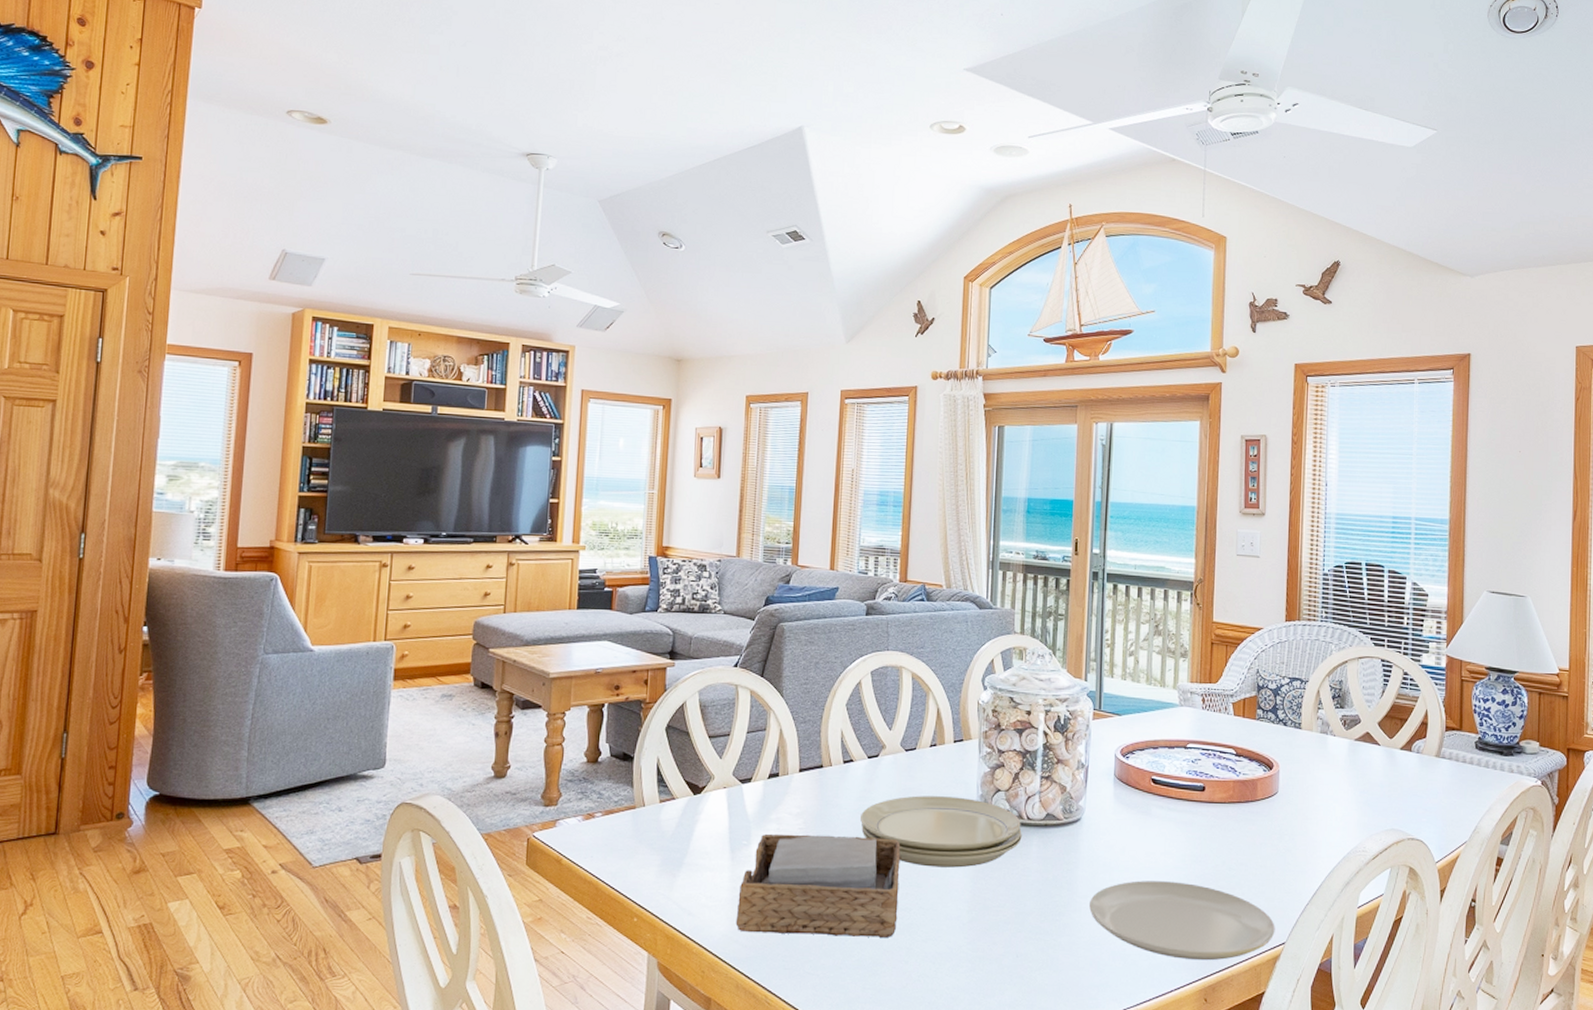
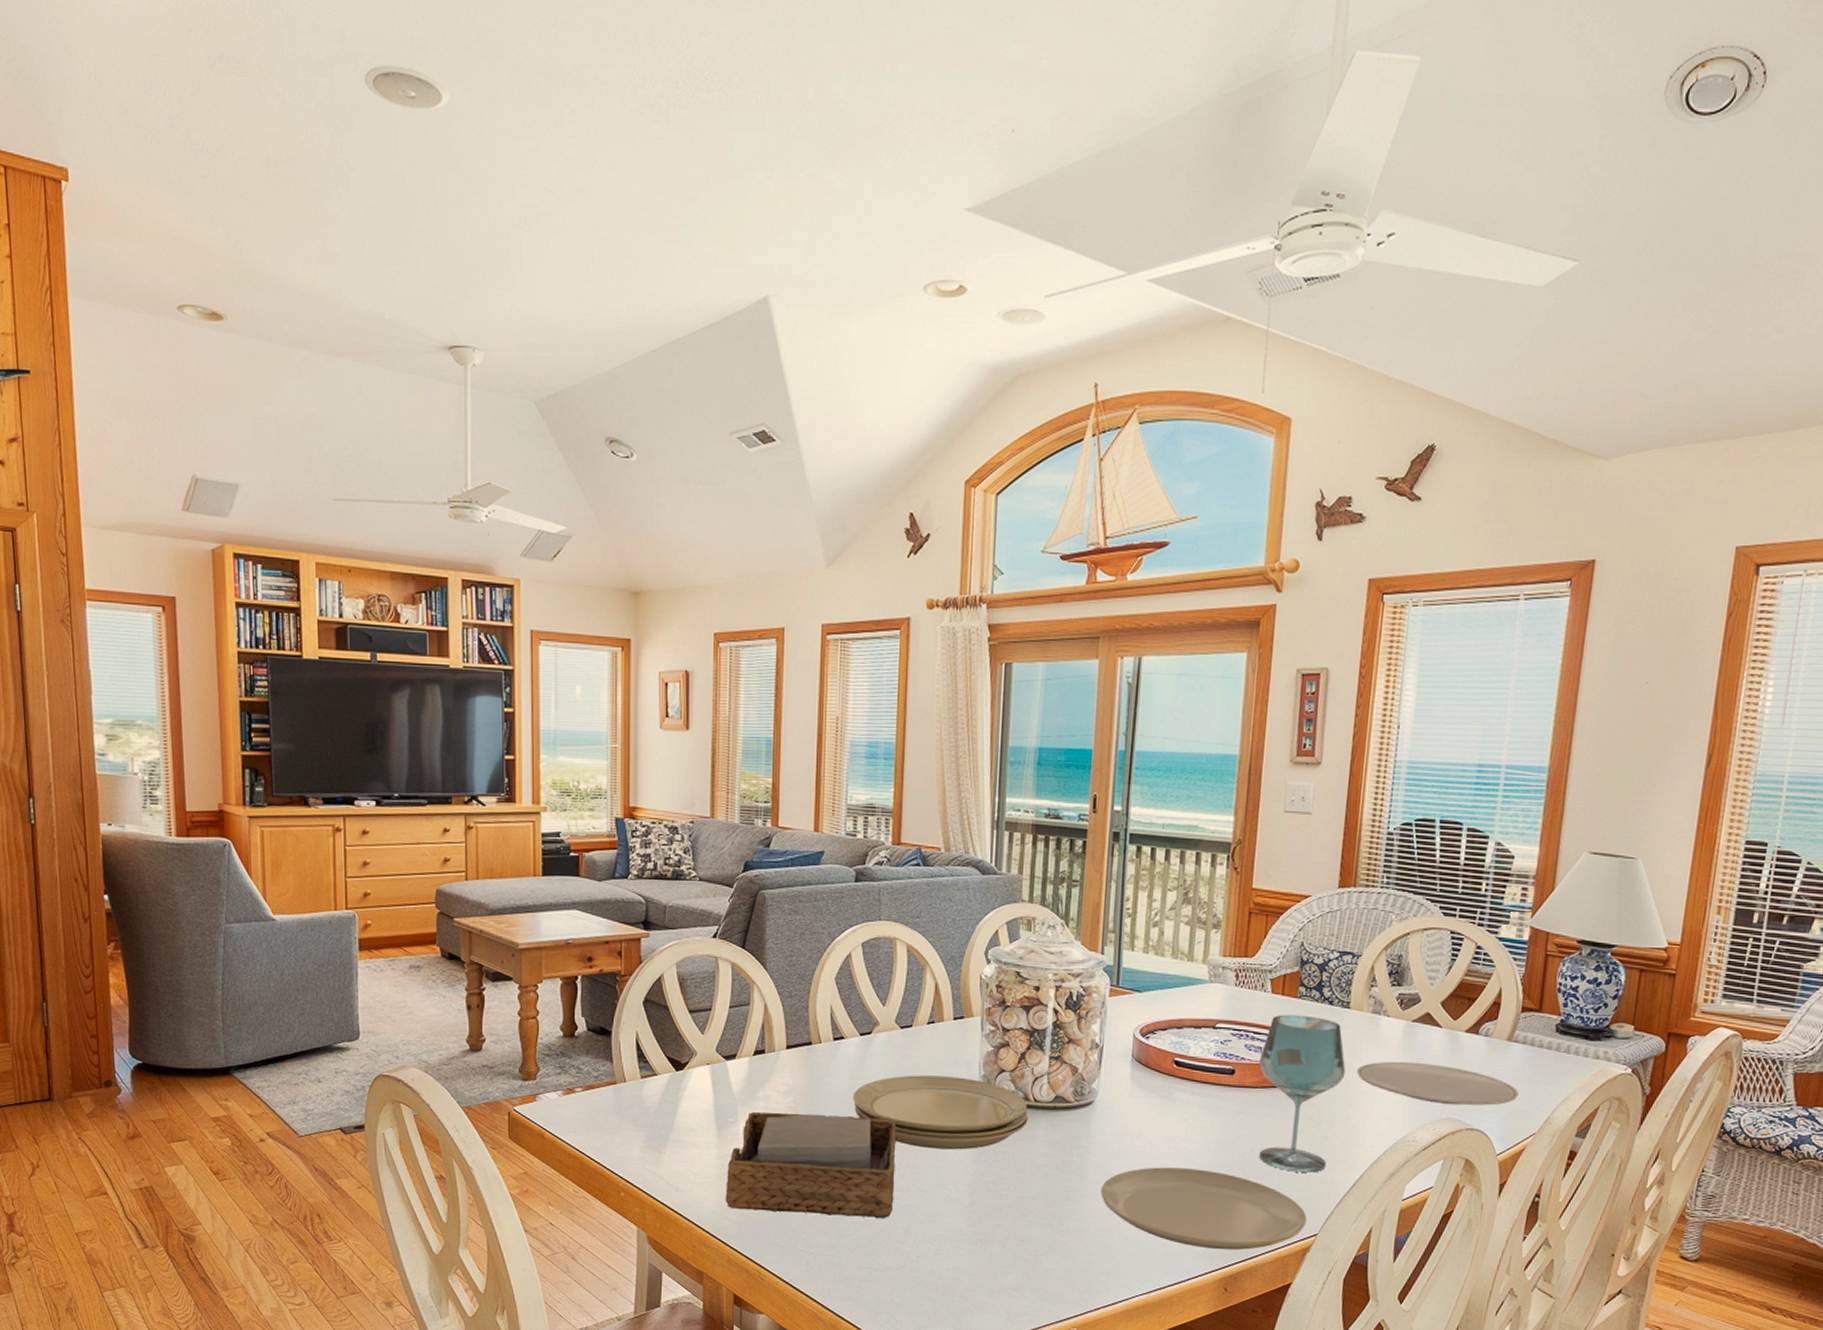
wine glass: none [1226,735,1301,883] -> present [1258,1014,1346,1173]
plate: none [1311,777,1449,816] -> present [1357,1061,1519,1105]

